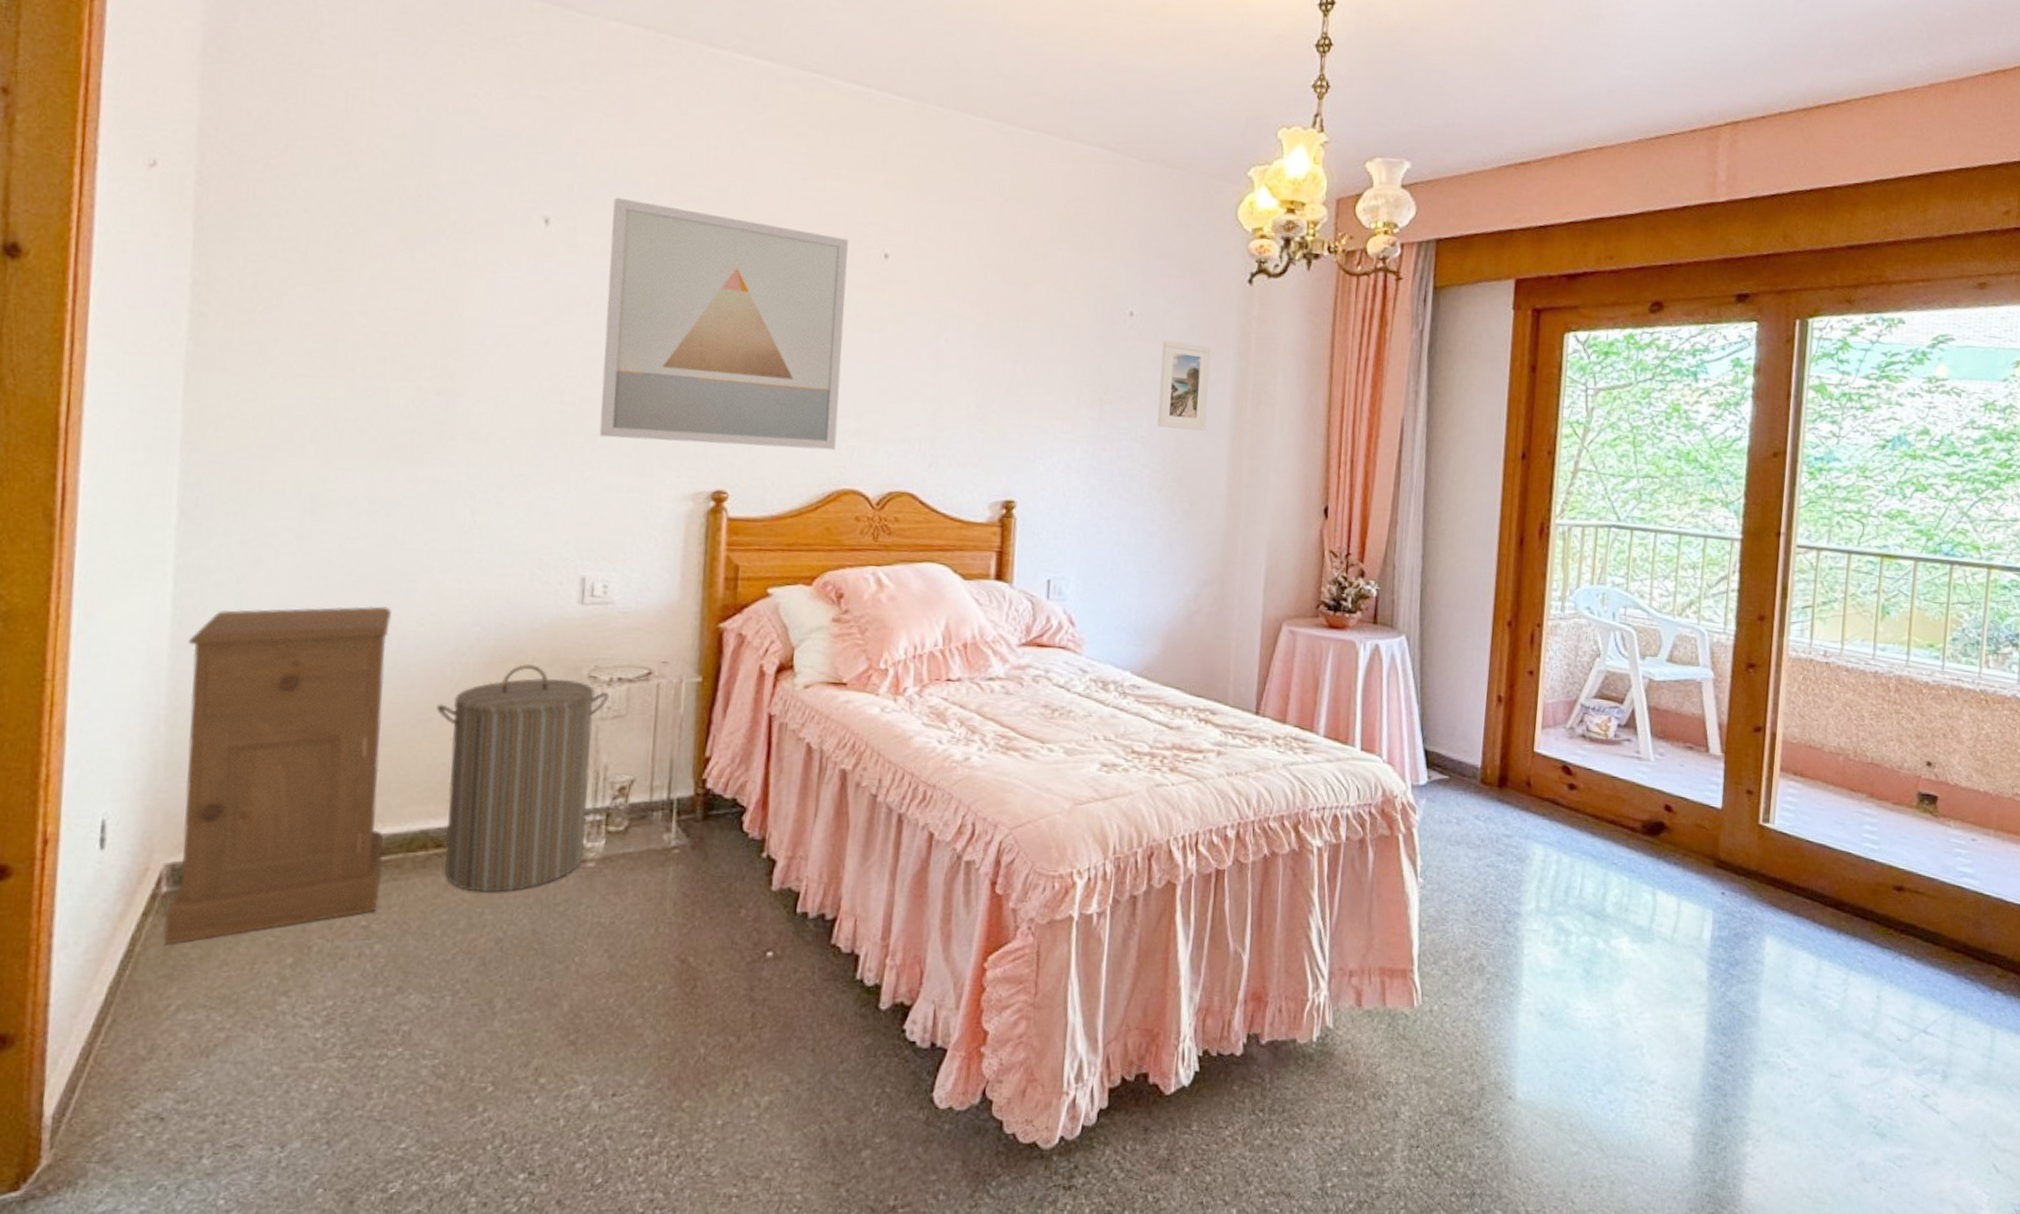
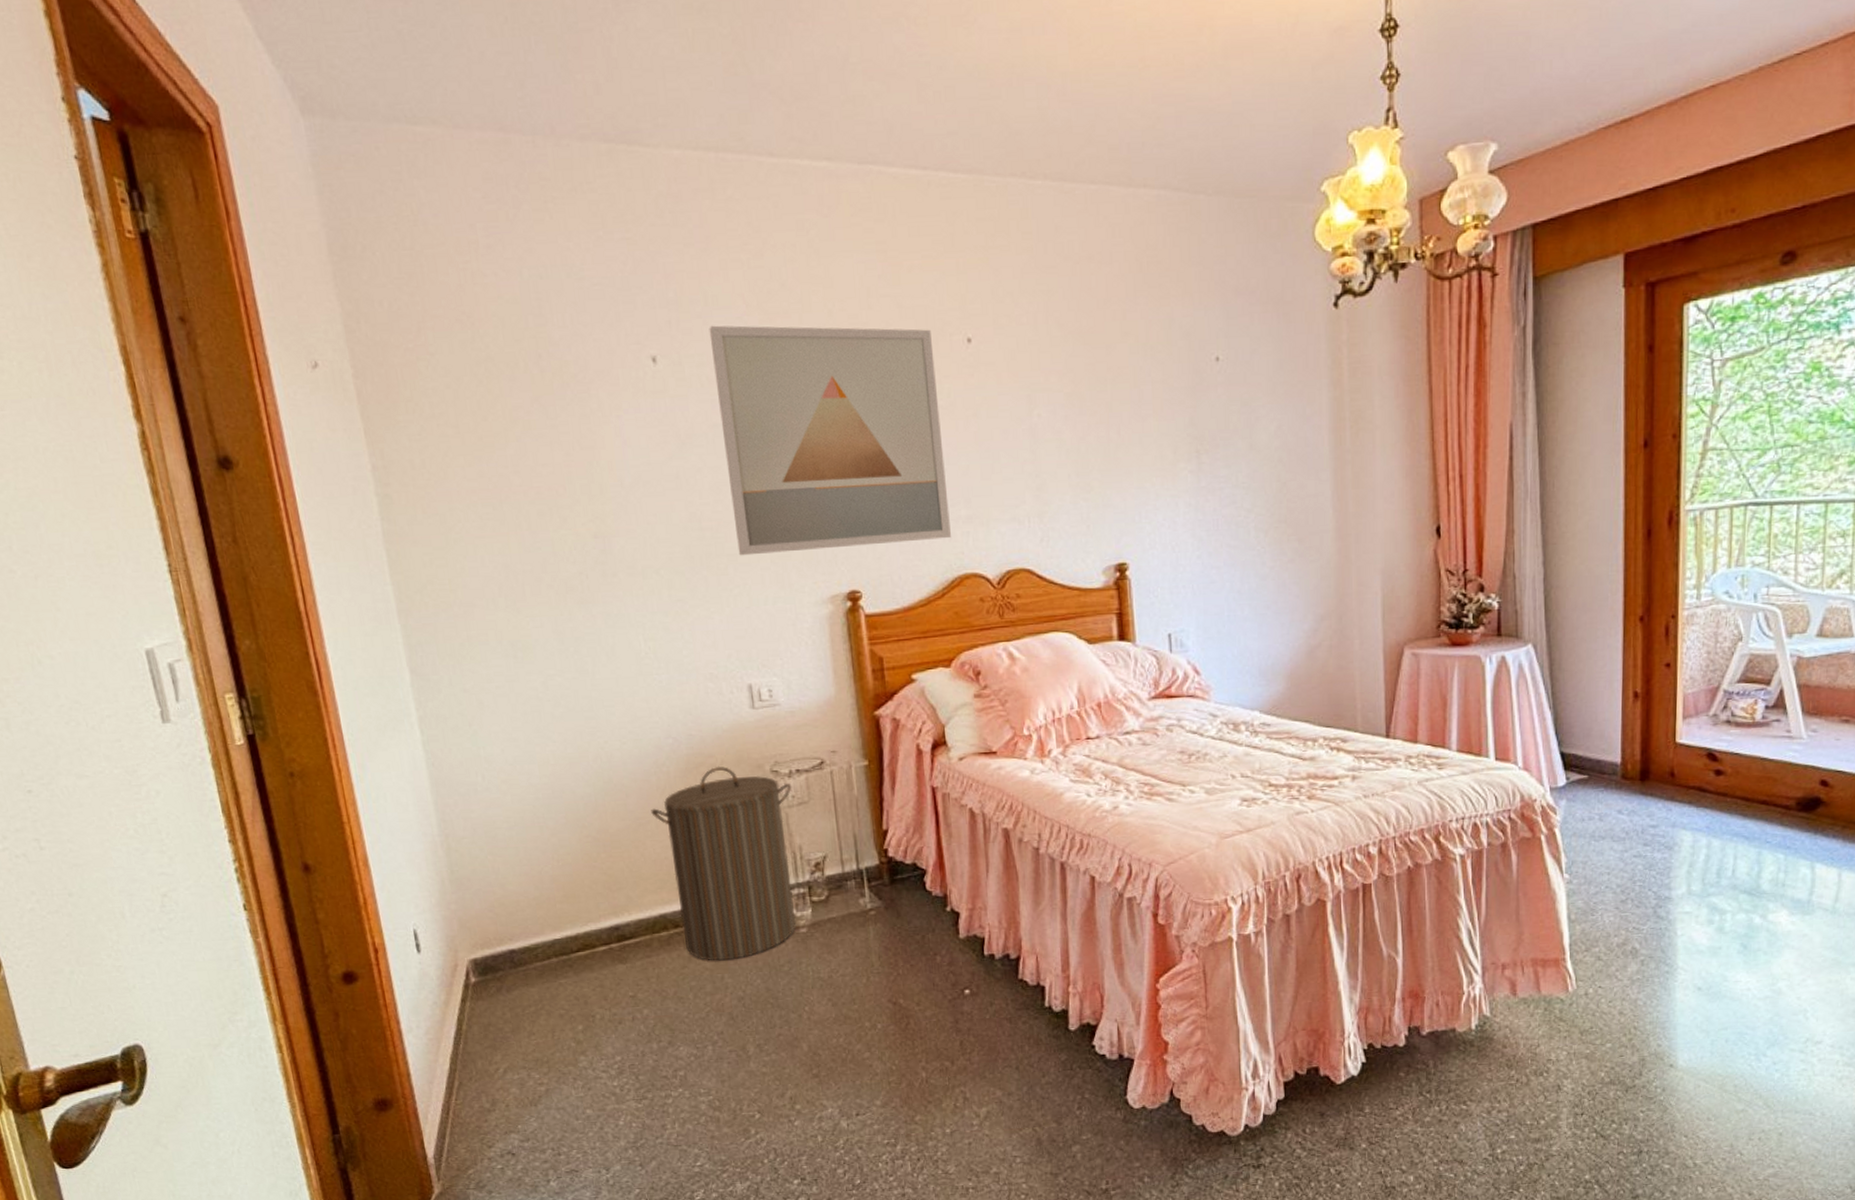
cabinet: present [163,606,392,945] -> none [443,731,639,1023]
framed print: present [1157,339,1211,431] -> none [1252,379,1306,470]

